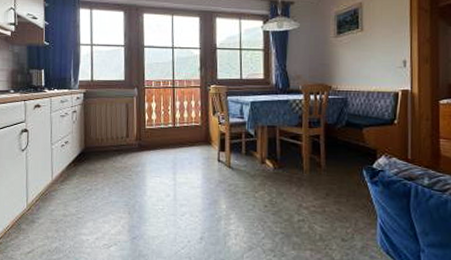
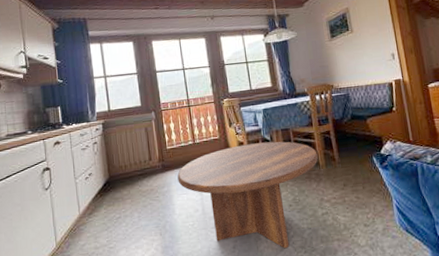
coffee table: none [153,136,303,249] -> present [177,141,318,249]

